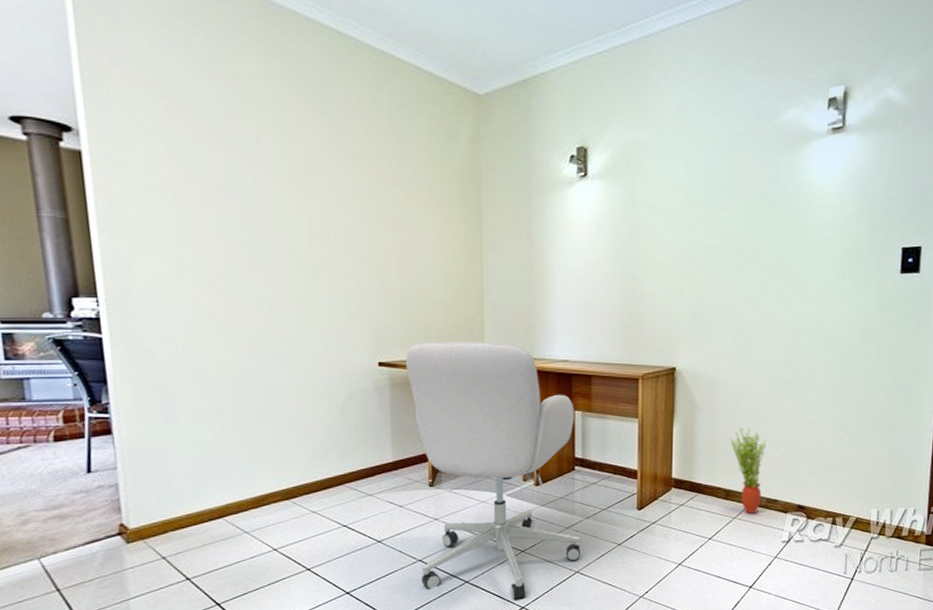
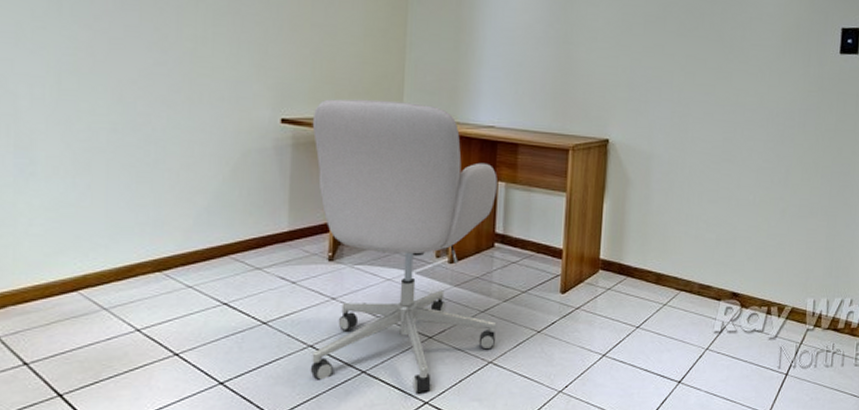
potted plant: present [730,427,766,514] -> none [663,205,701,301]

